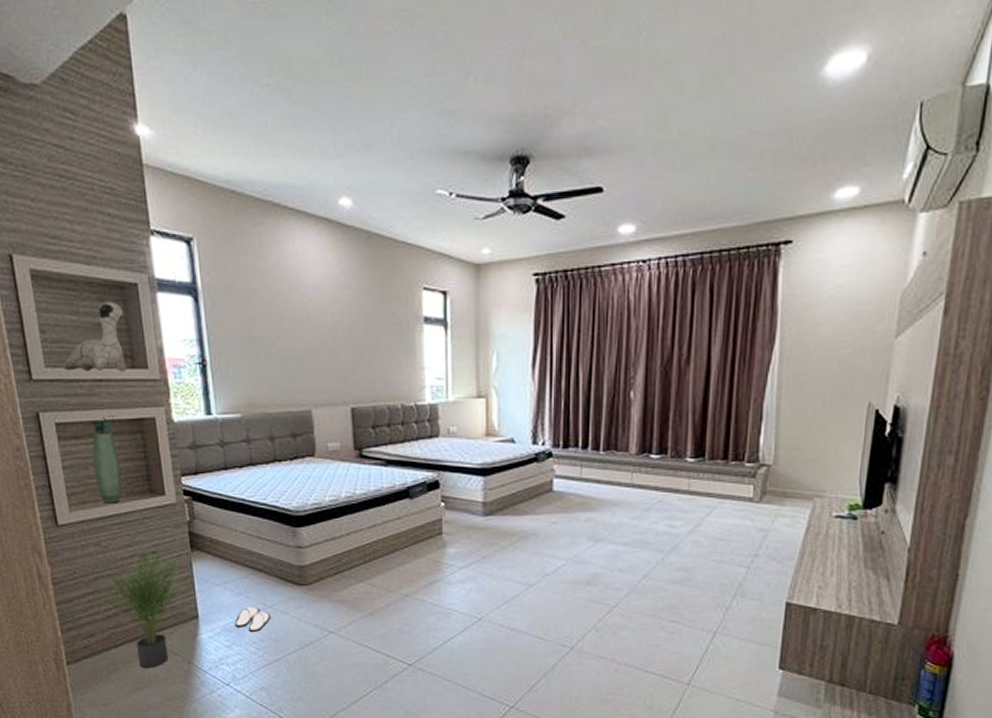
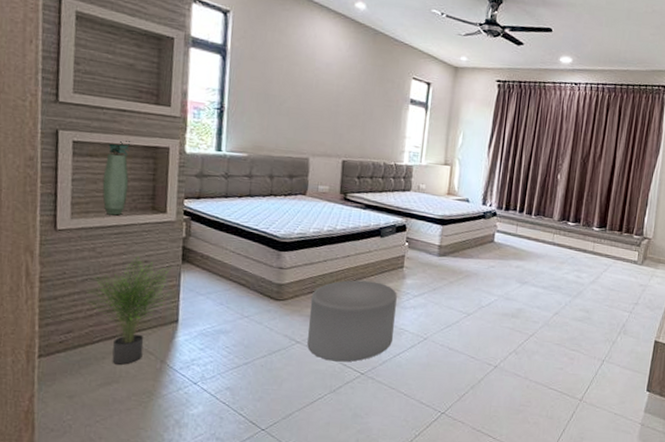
decorative sculpture: present [63,301,128,372] -> none [91,47,156,107]
slippers: present [234,607,270,632] -> none [211,316,245,338]
pouf: none [338,554,440,652] -> present [307,280,397,362]

